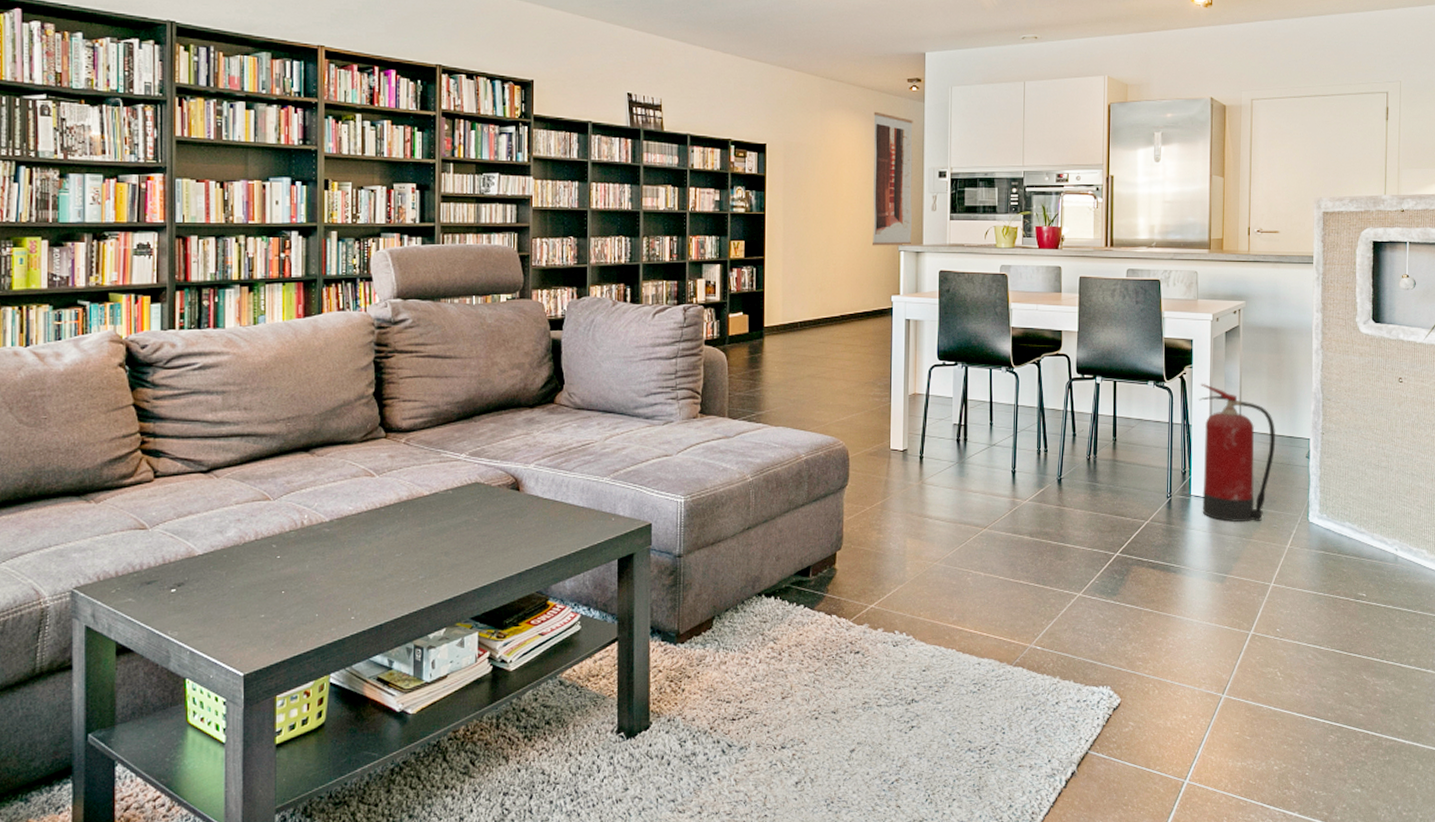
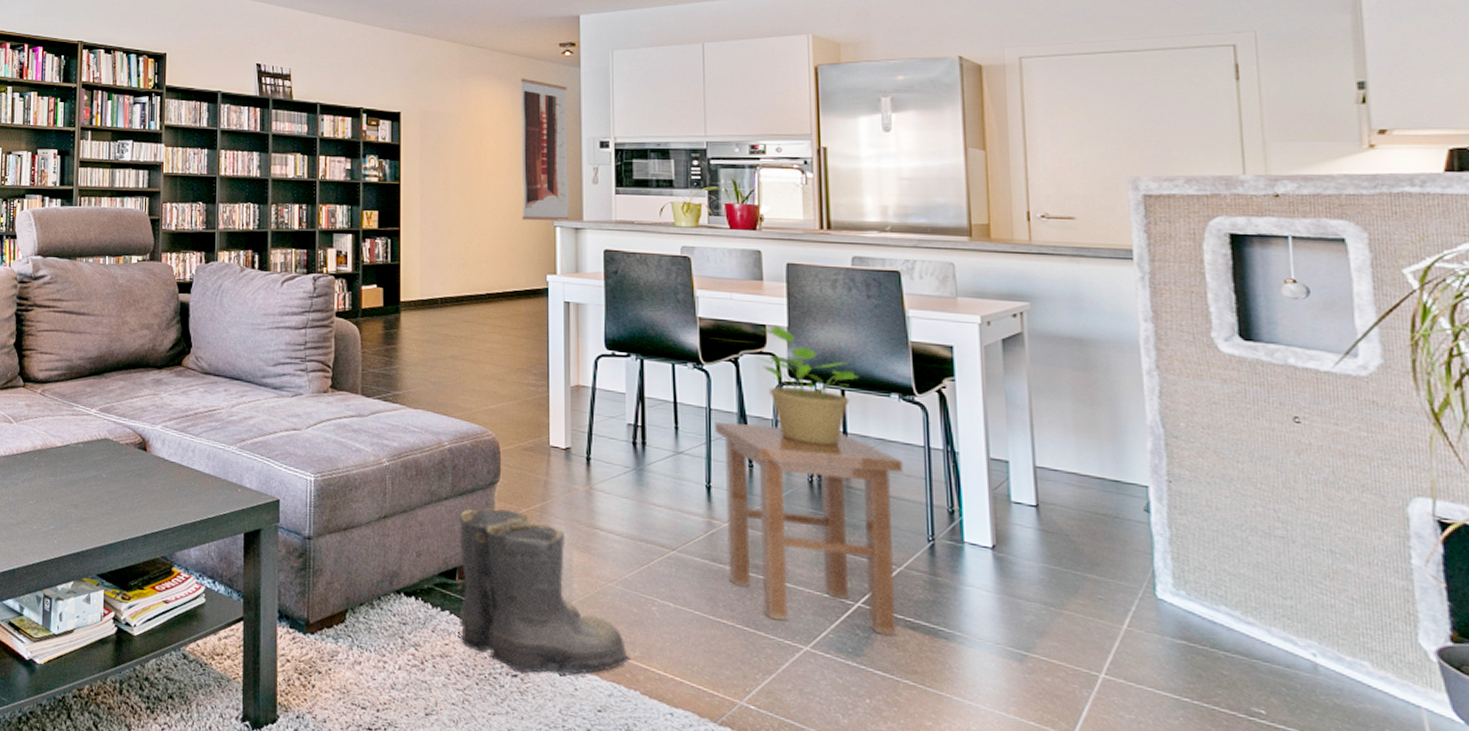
boots: none [812,509,950,648] -> present [459,508,631,674]
stool: none [1020,415,1154,575] -> present [714,422,904,636]
potted plant: none [1053,330,1127,428] -> present [755,325,859,446]
fire extinguisher: present [1199,383,1275,522] -> none [968,401,1092,588]

